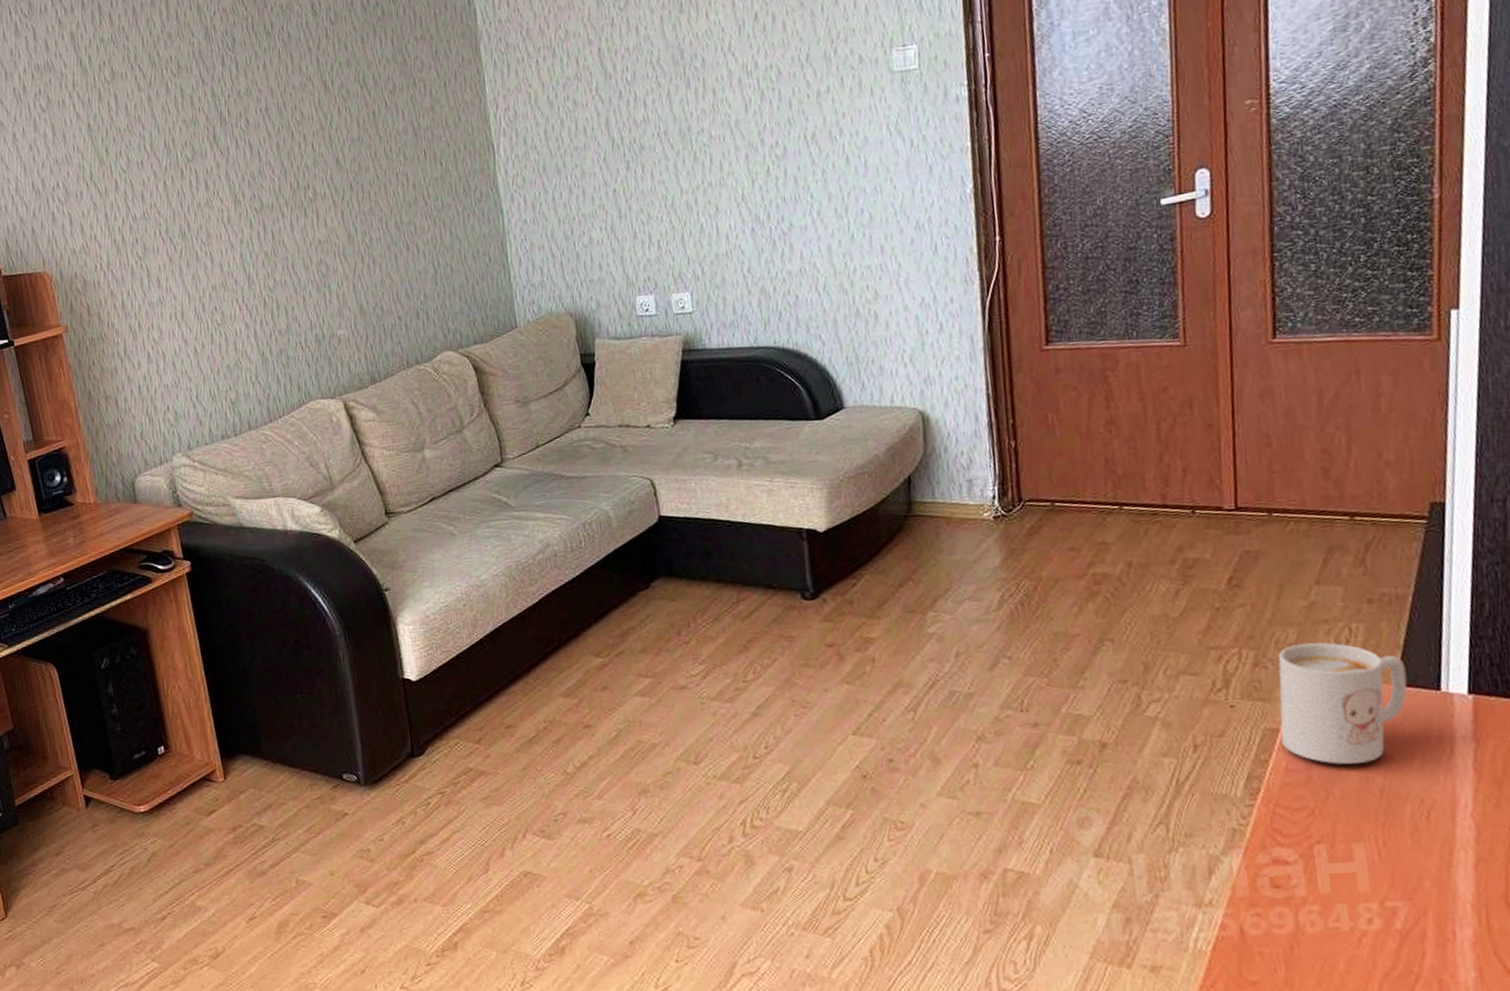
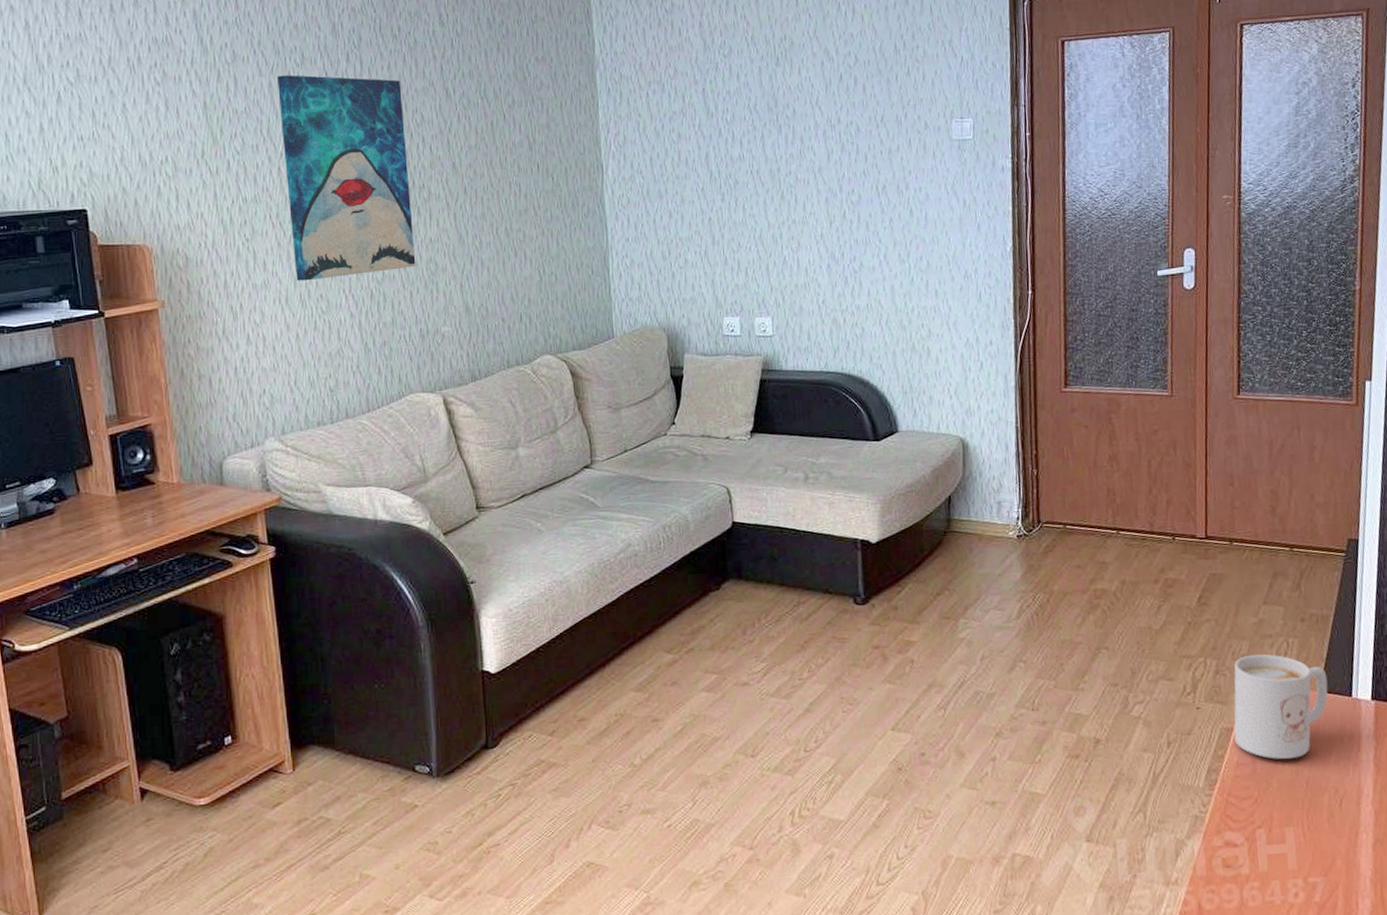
wall art: none [156,78,307,296] -> present [277,75,416,281]

